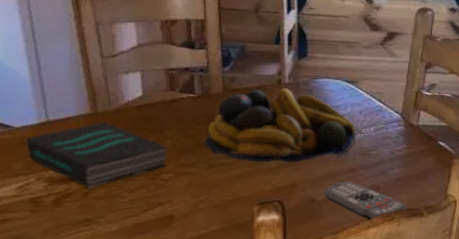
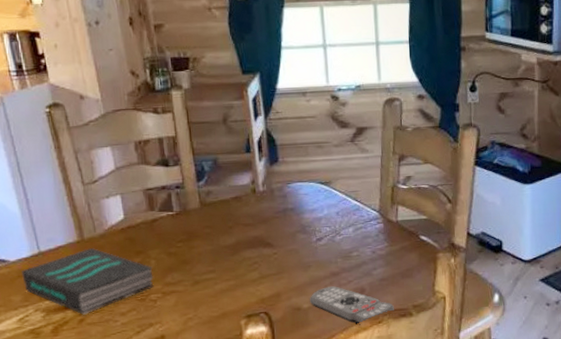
fruit bowl: present [205,88,356,163] -> none [188,196,335,275]

